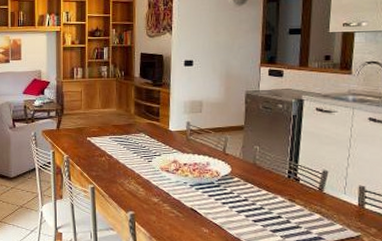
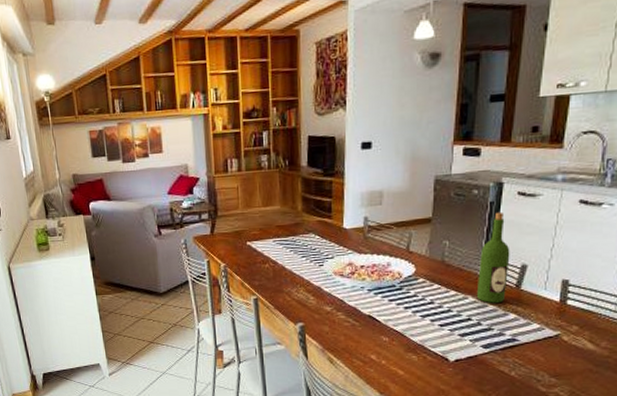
wine bottle: none [284,124,313,203] -> present [476,211,510,303]

